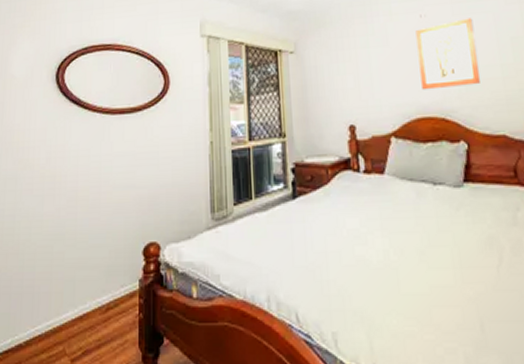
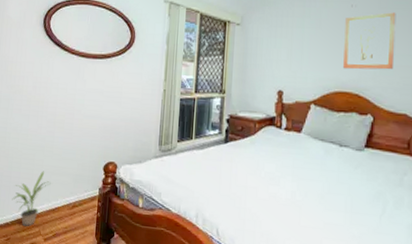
potted plant: none [25,266,76,347] -> present [12,171,51,227]

